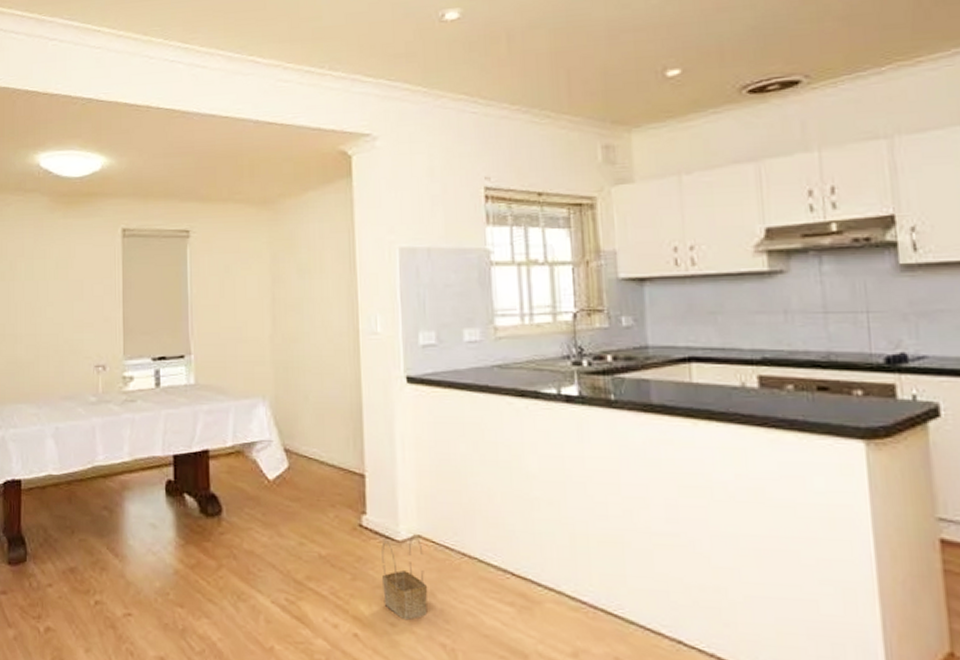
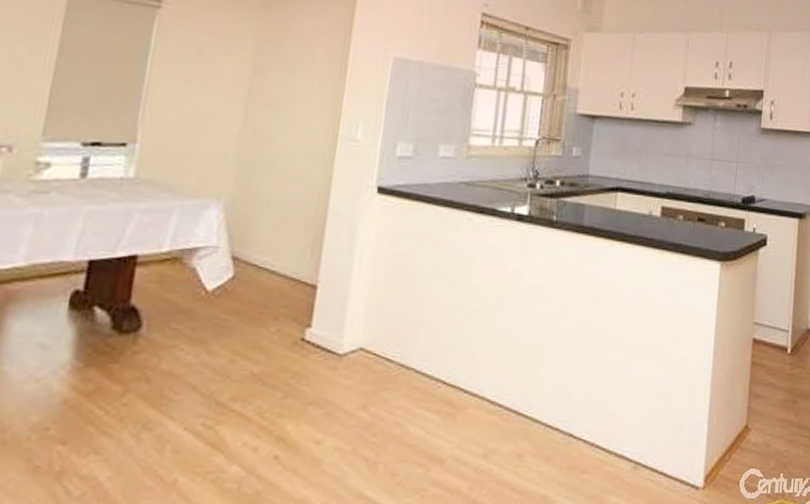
basket: present [381,534,428,621] -> none [313,347,363,437]

